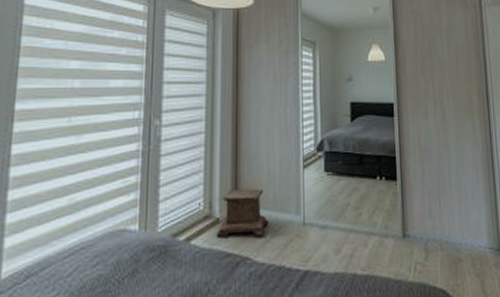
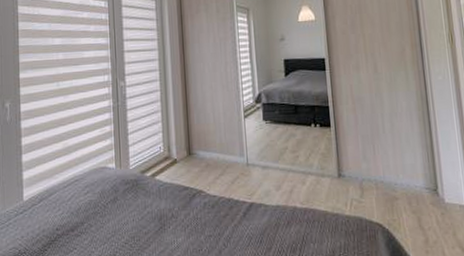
stool: present [216,188,269,237] -> none [175,135,218,175]

